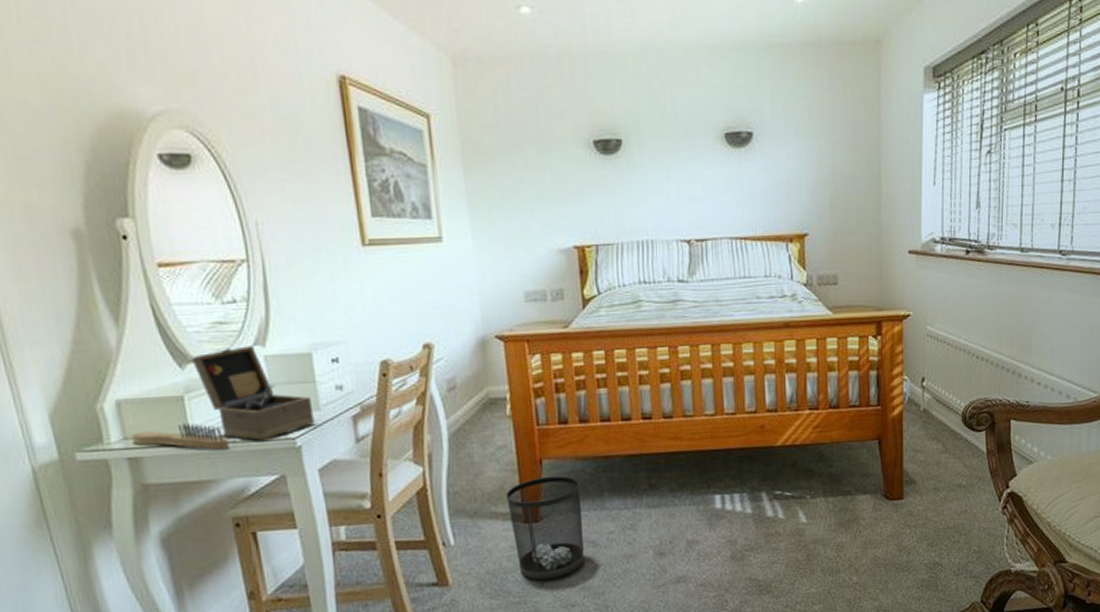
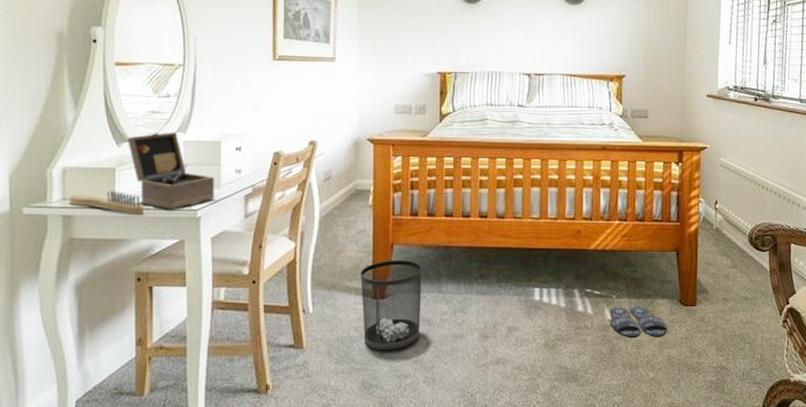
slippers: none [804,505,871,541] -> present [609,307,667,338]

